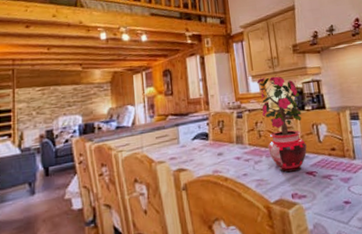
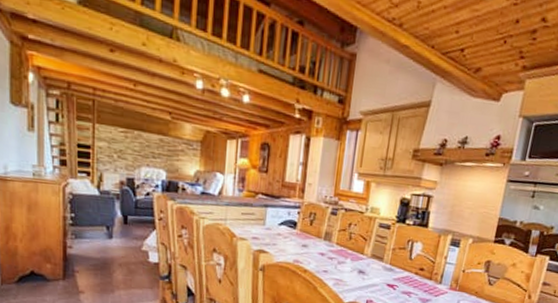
potted flower: present [257,74,307,173] -> none [355,175,408,281]

